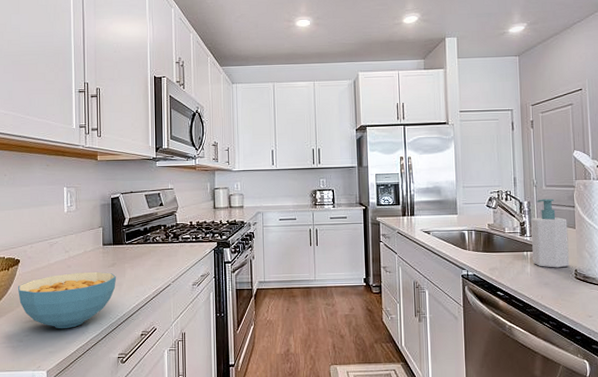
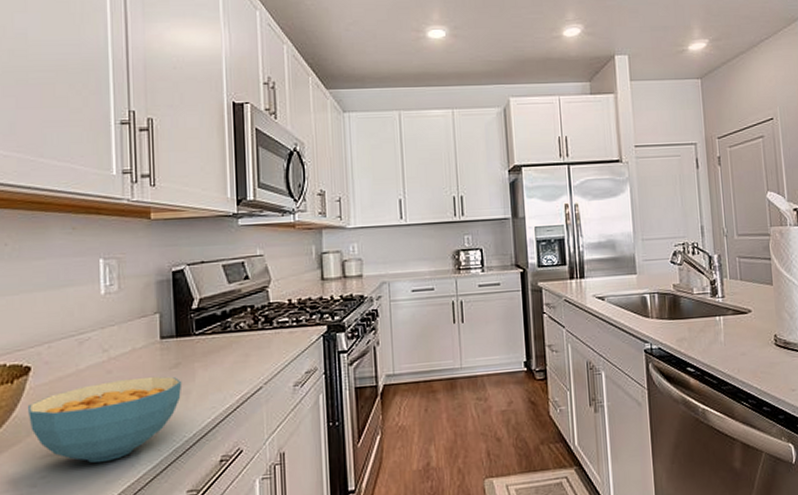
soap bottle: present [531,199,570,268] -> none [722,250,768,334]

